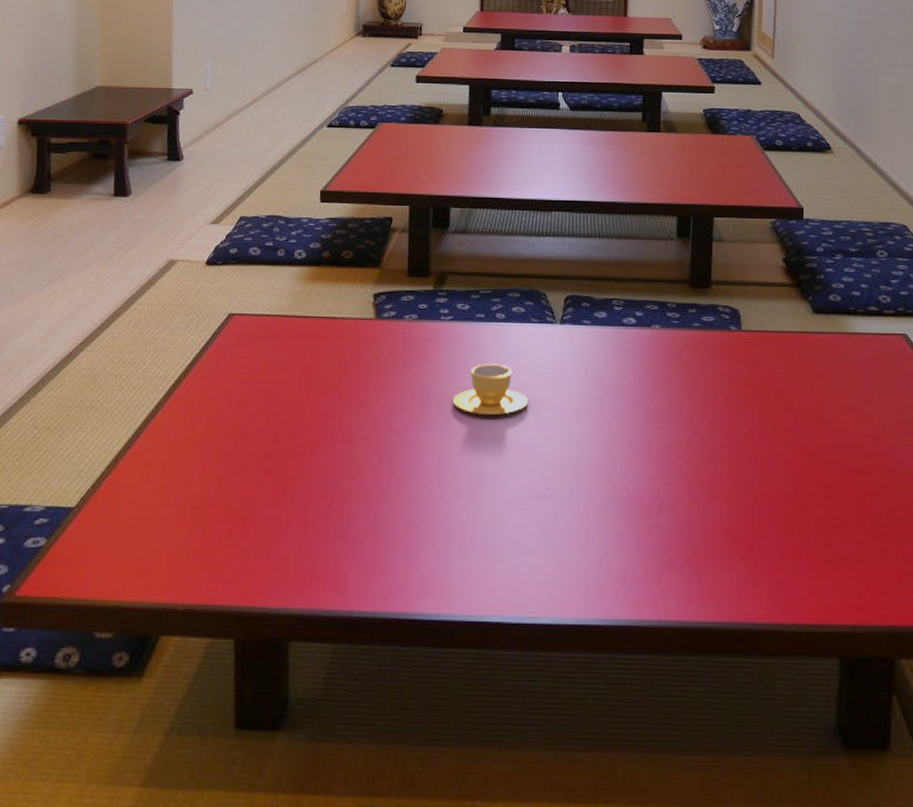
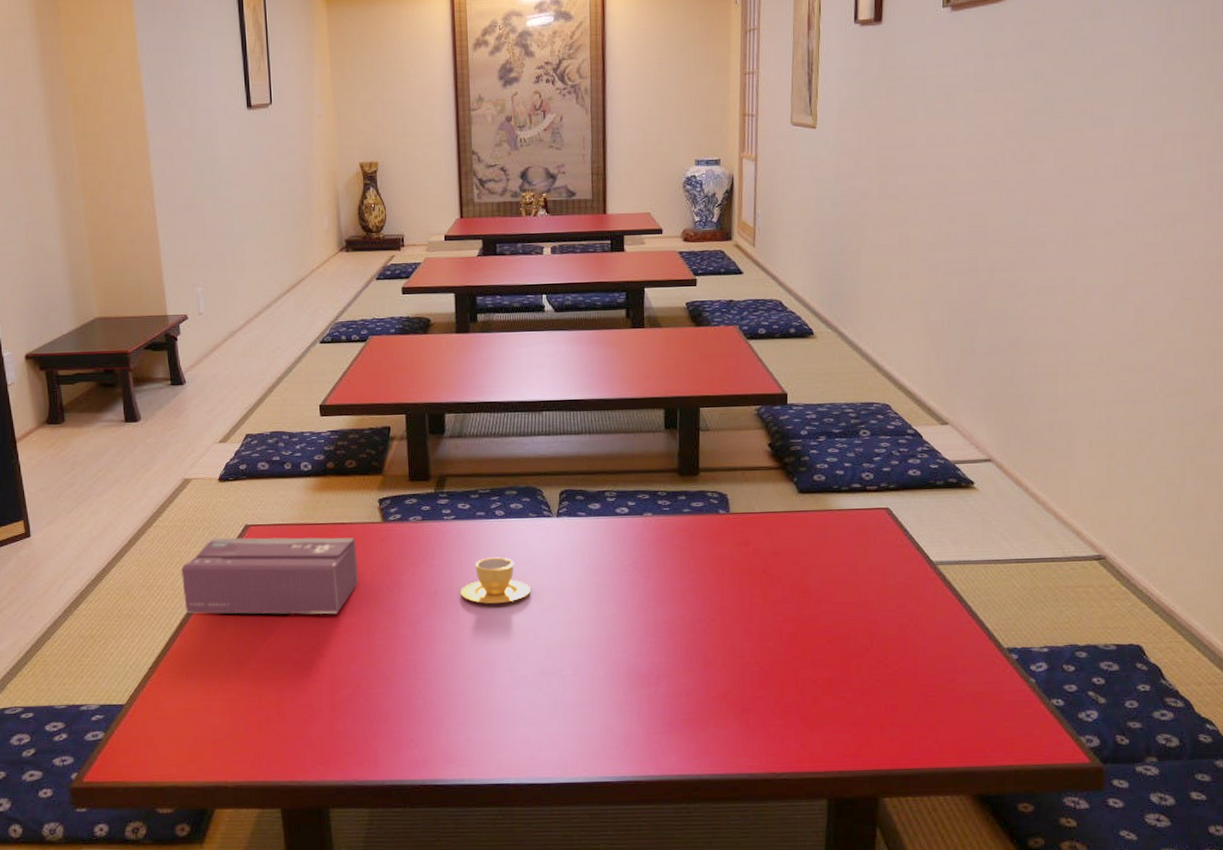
tissue box: none [154,325,346,418] -> present [181,537,359,614]

